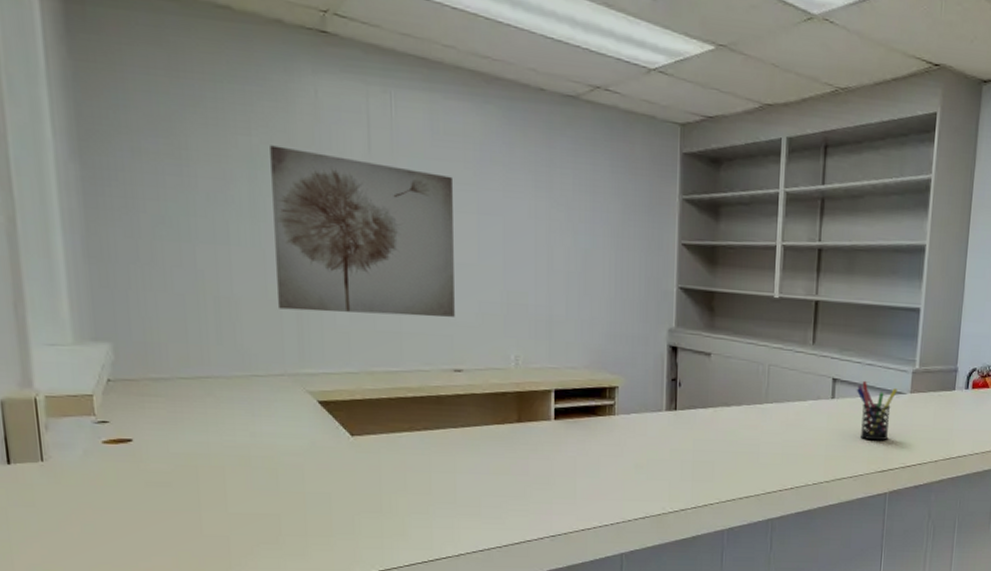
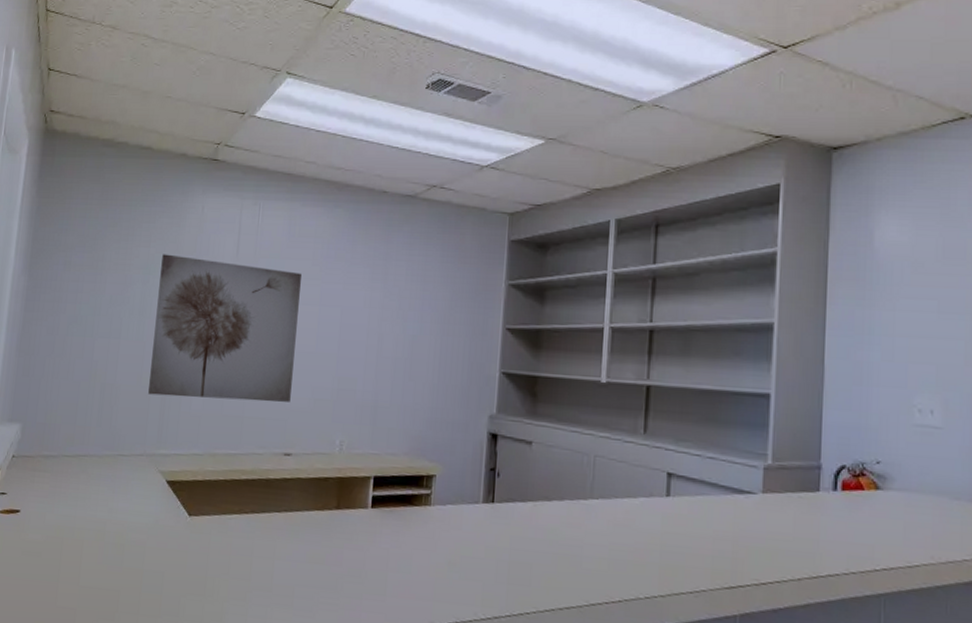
pen holder: present [856,380,898,441] -> none [695,476,746,550]

